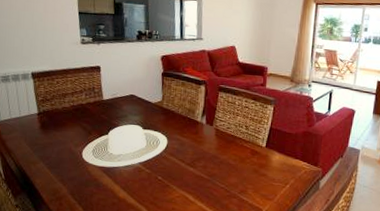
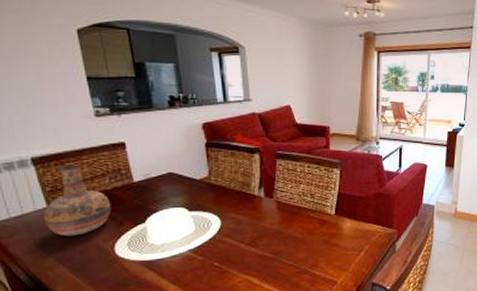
vase: none [34,80,84,139] -> present [43,164,111,237]

